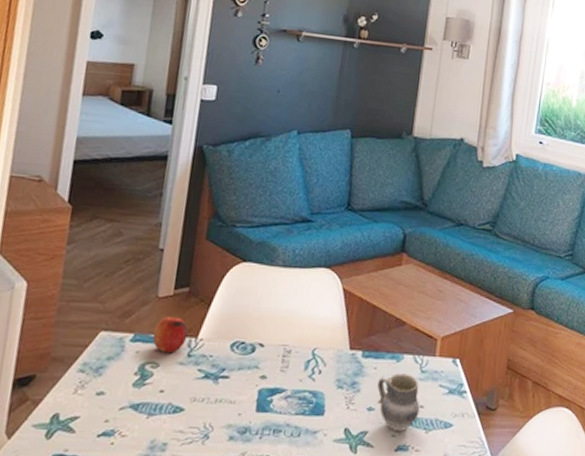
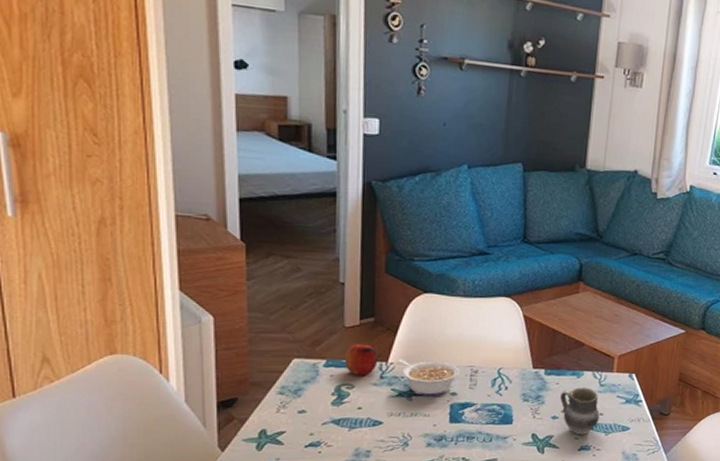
legume: none [208,335,272,379] -> present [398,359,459,396]

